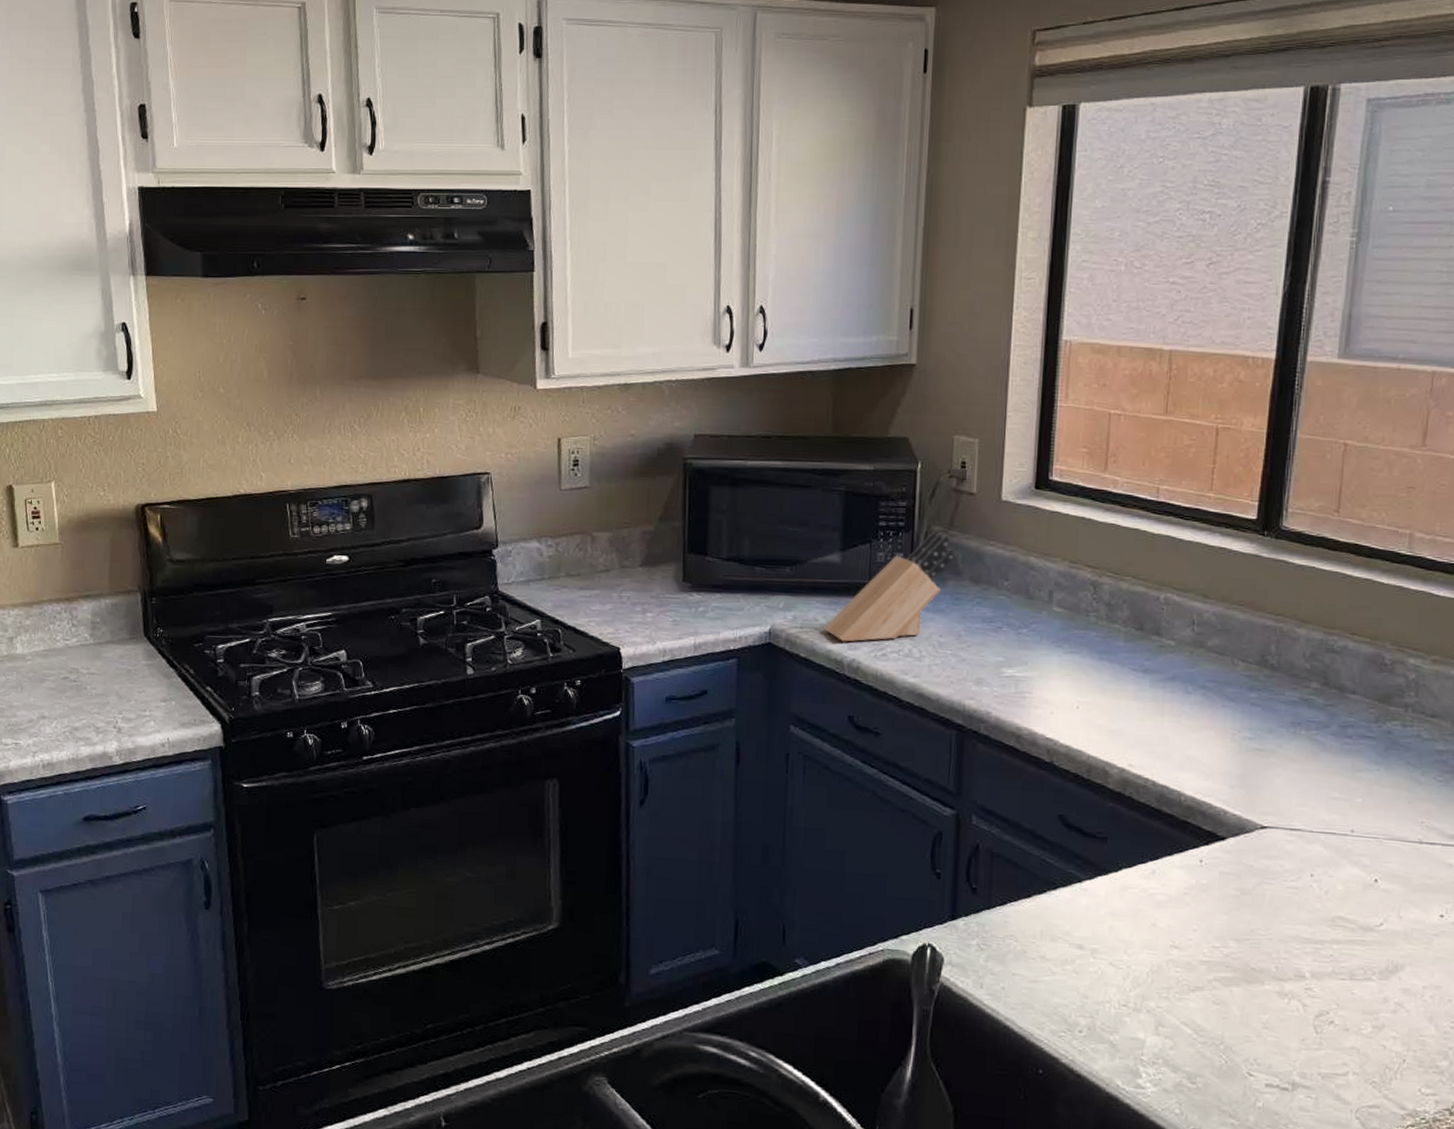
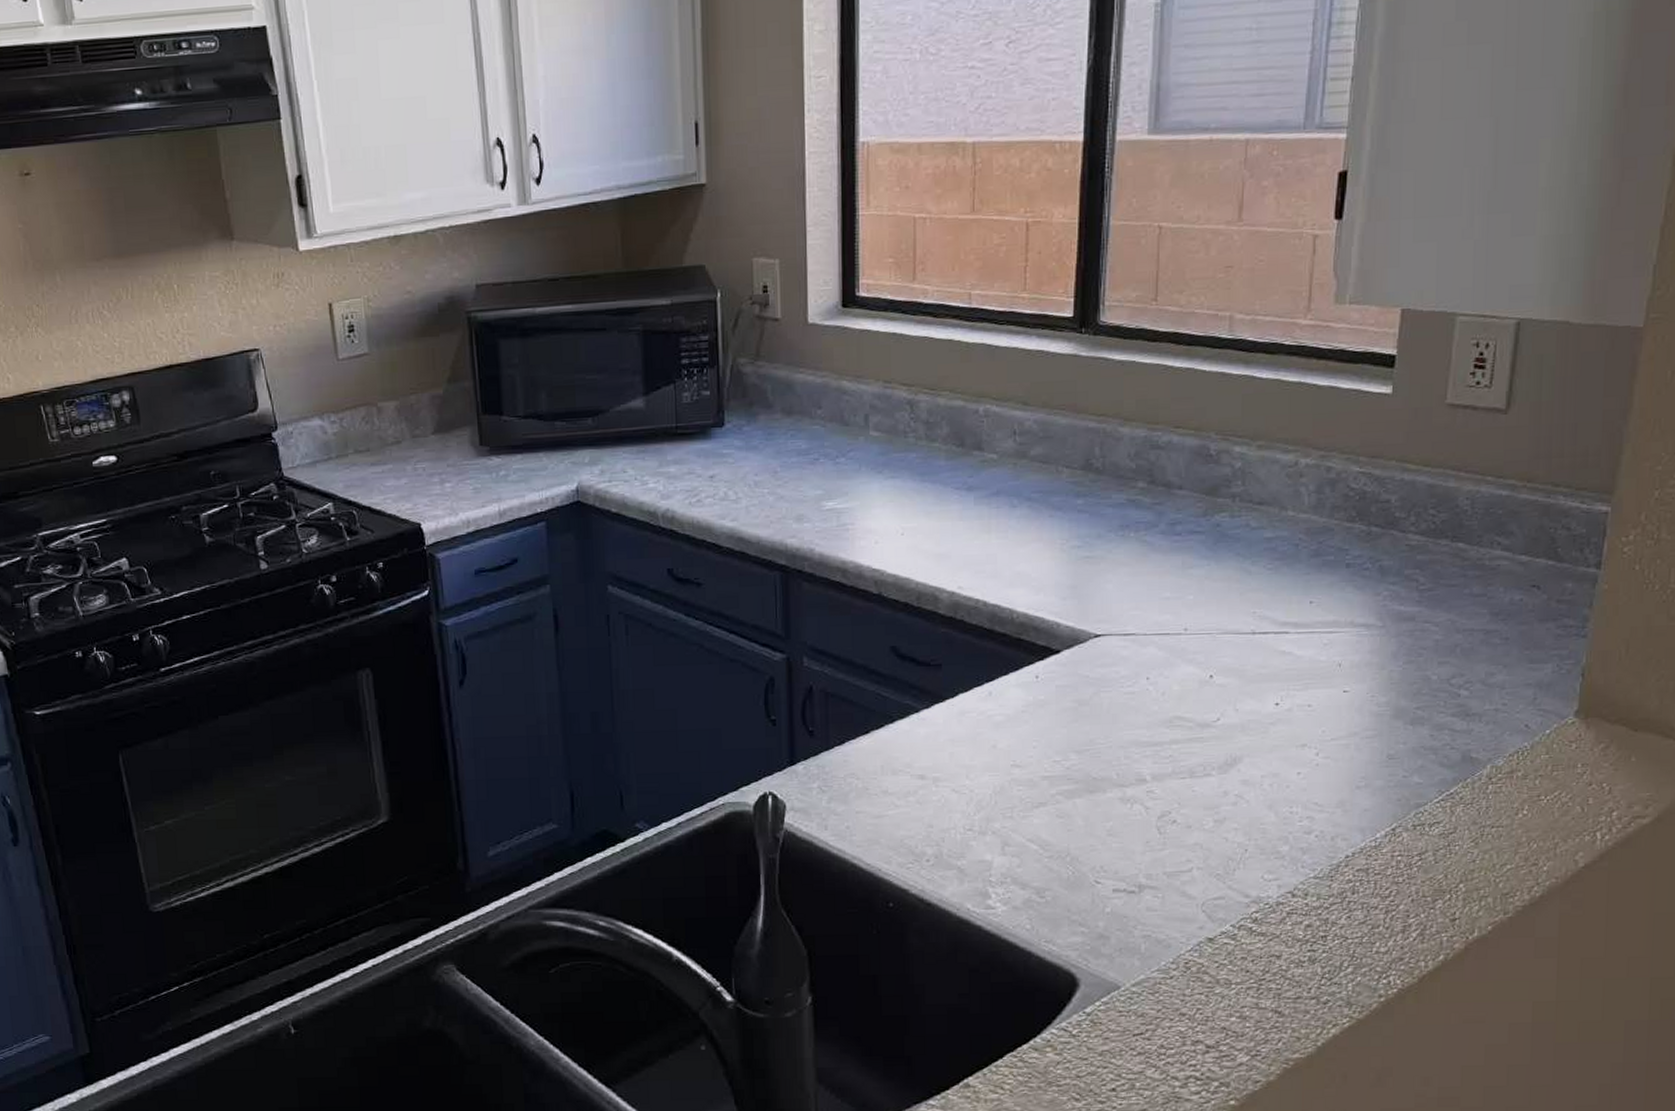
knife block: present [824,531,955,642] -> none [633,364,763,492]

